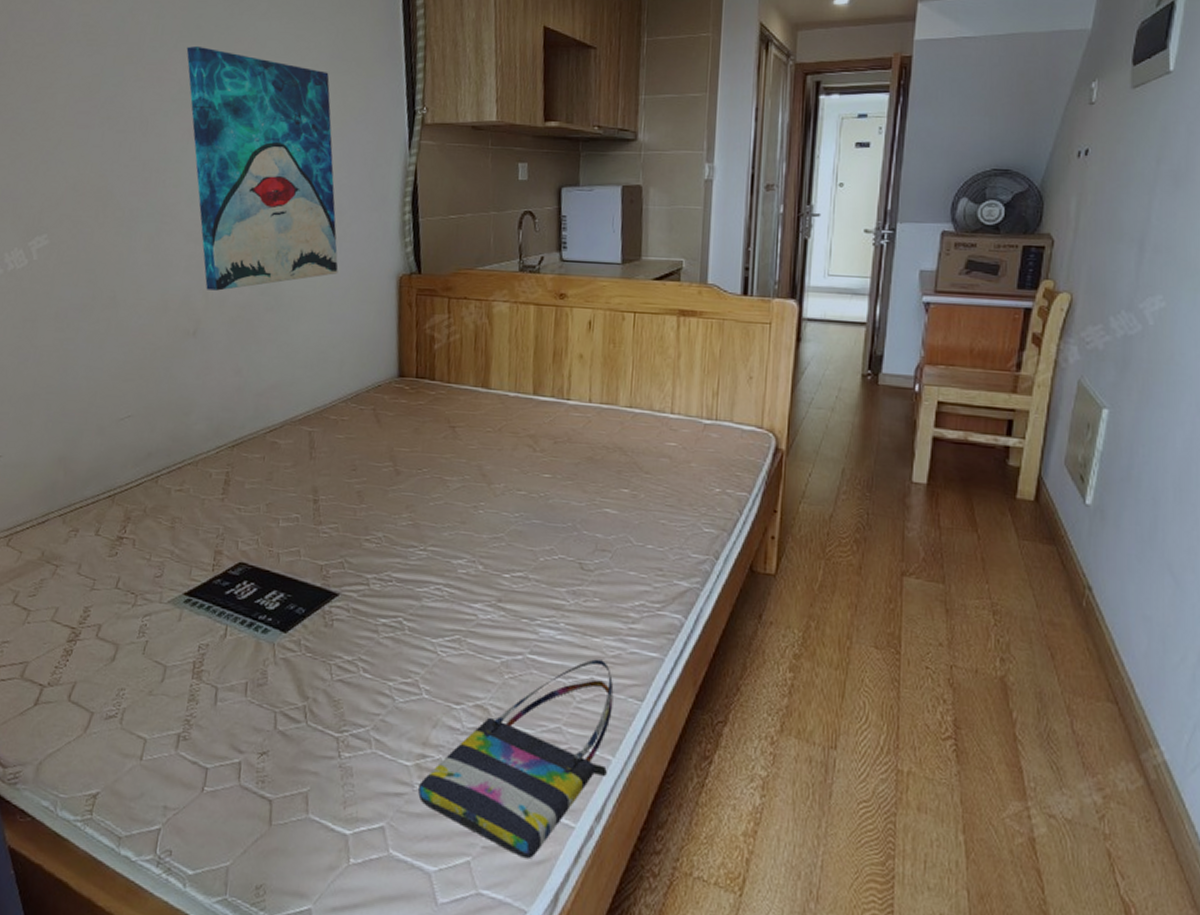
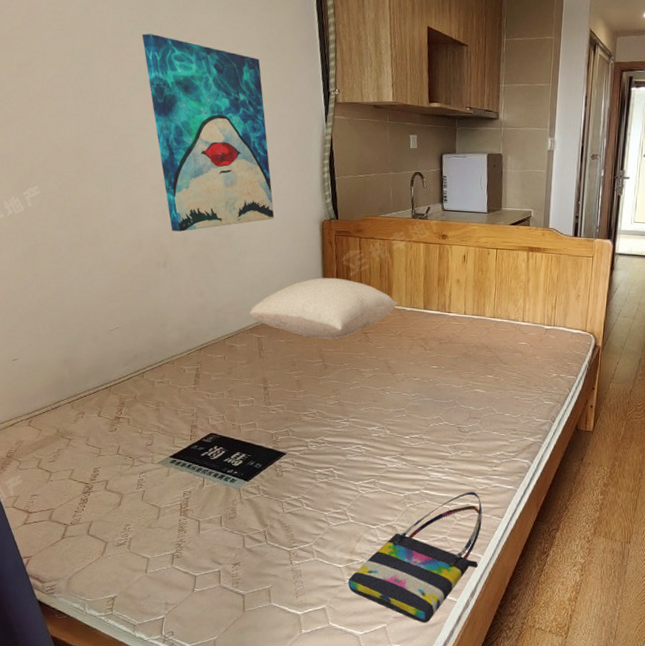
pillow: none [298,350,498,435] -> present [248,277,398,339]

